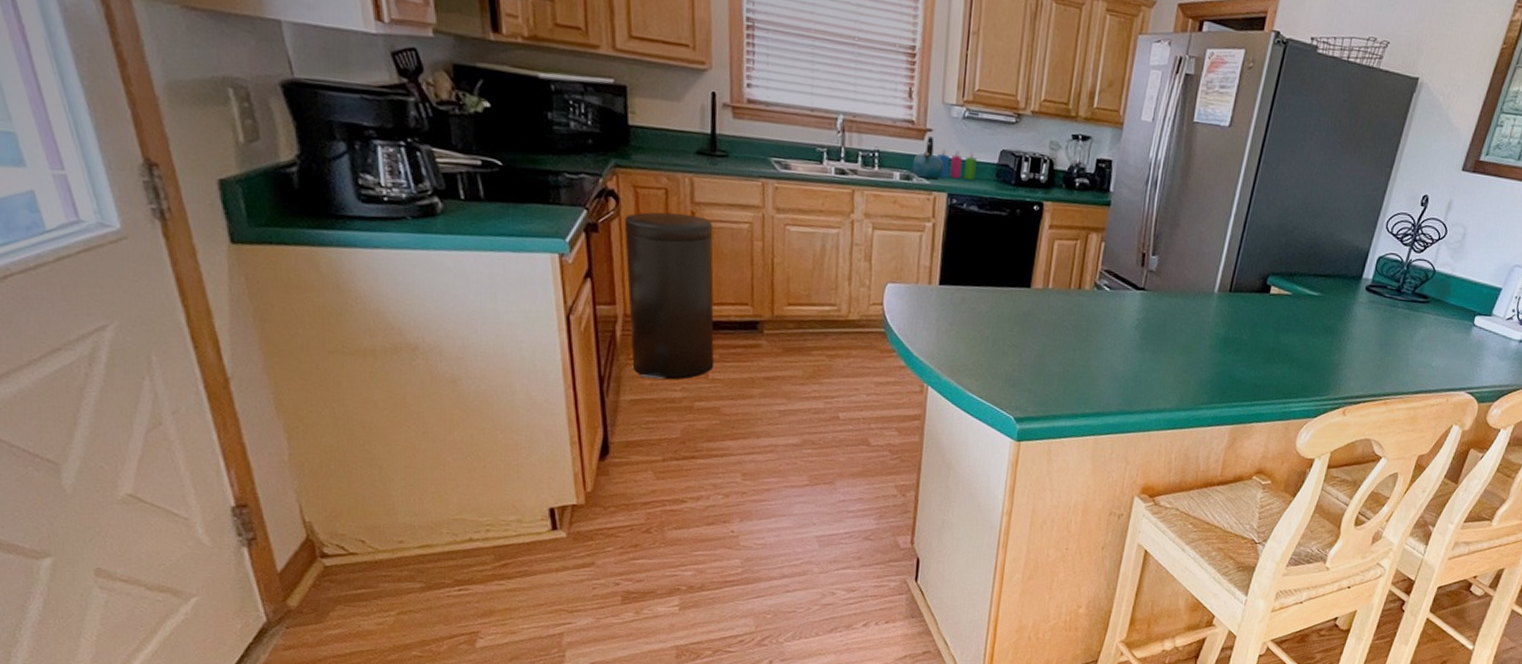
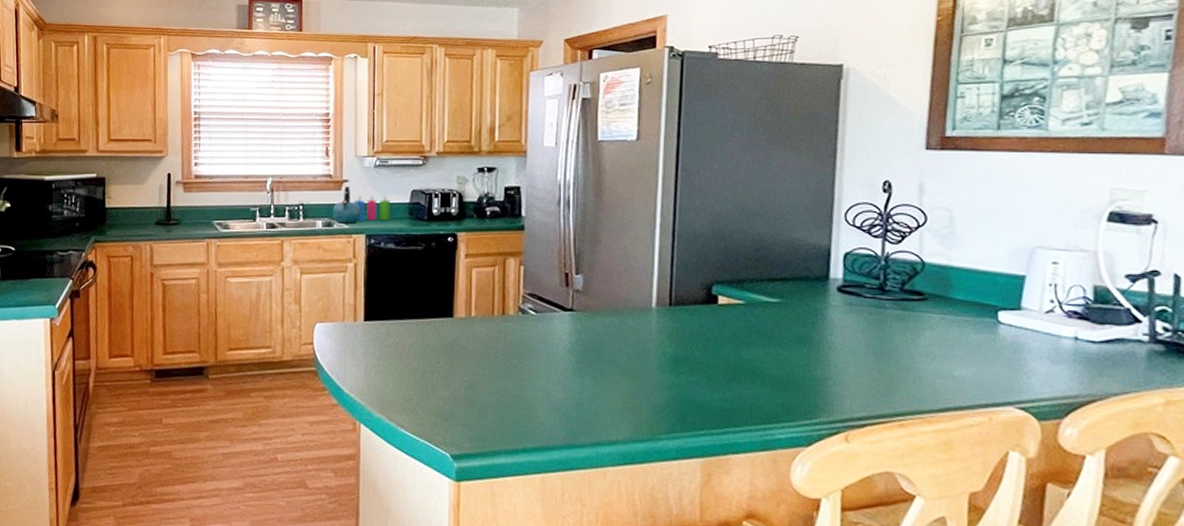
pedal bin: present [624,212,715,381] -> none [99,276,168,427]

